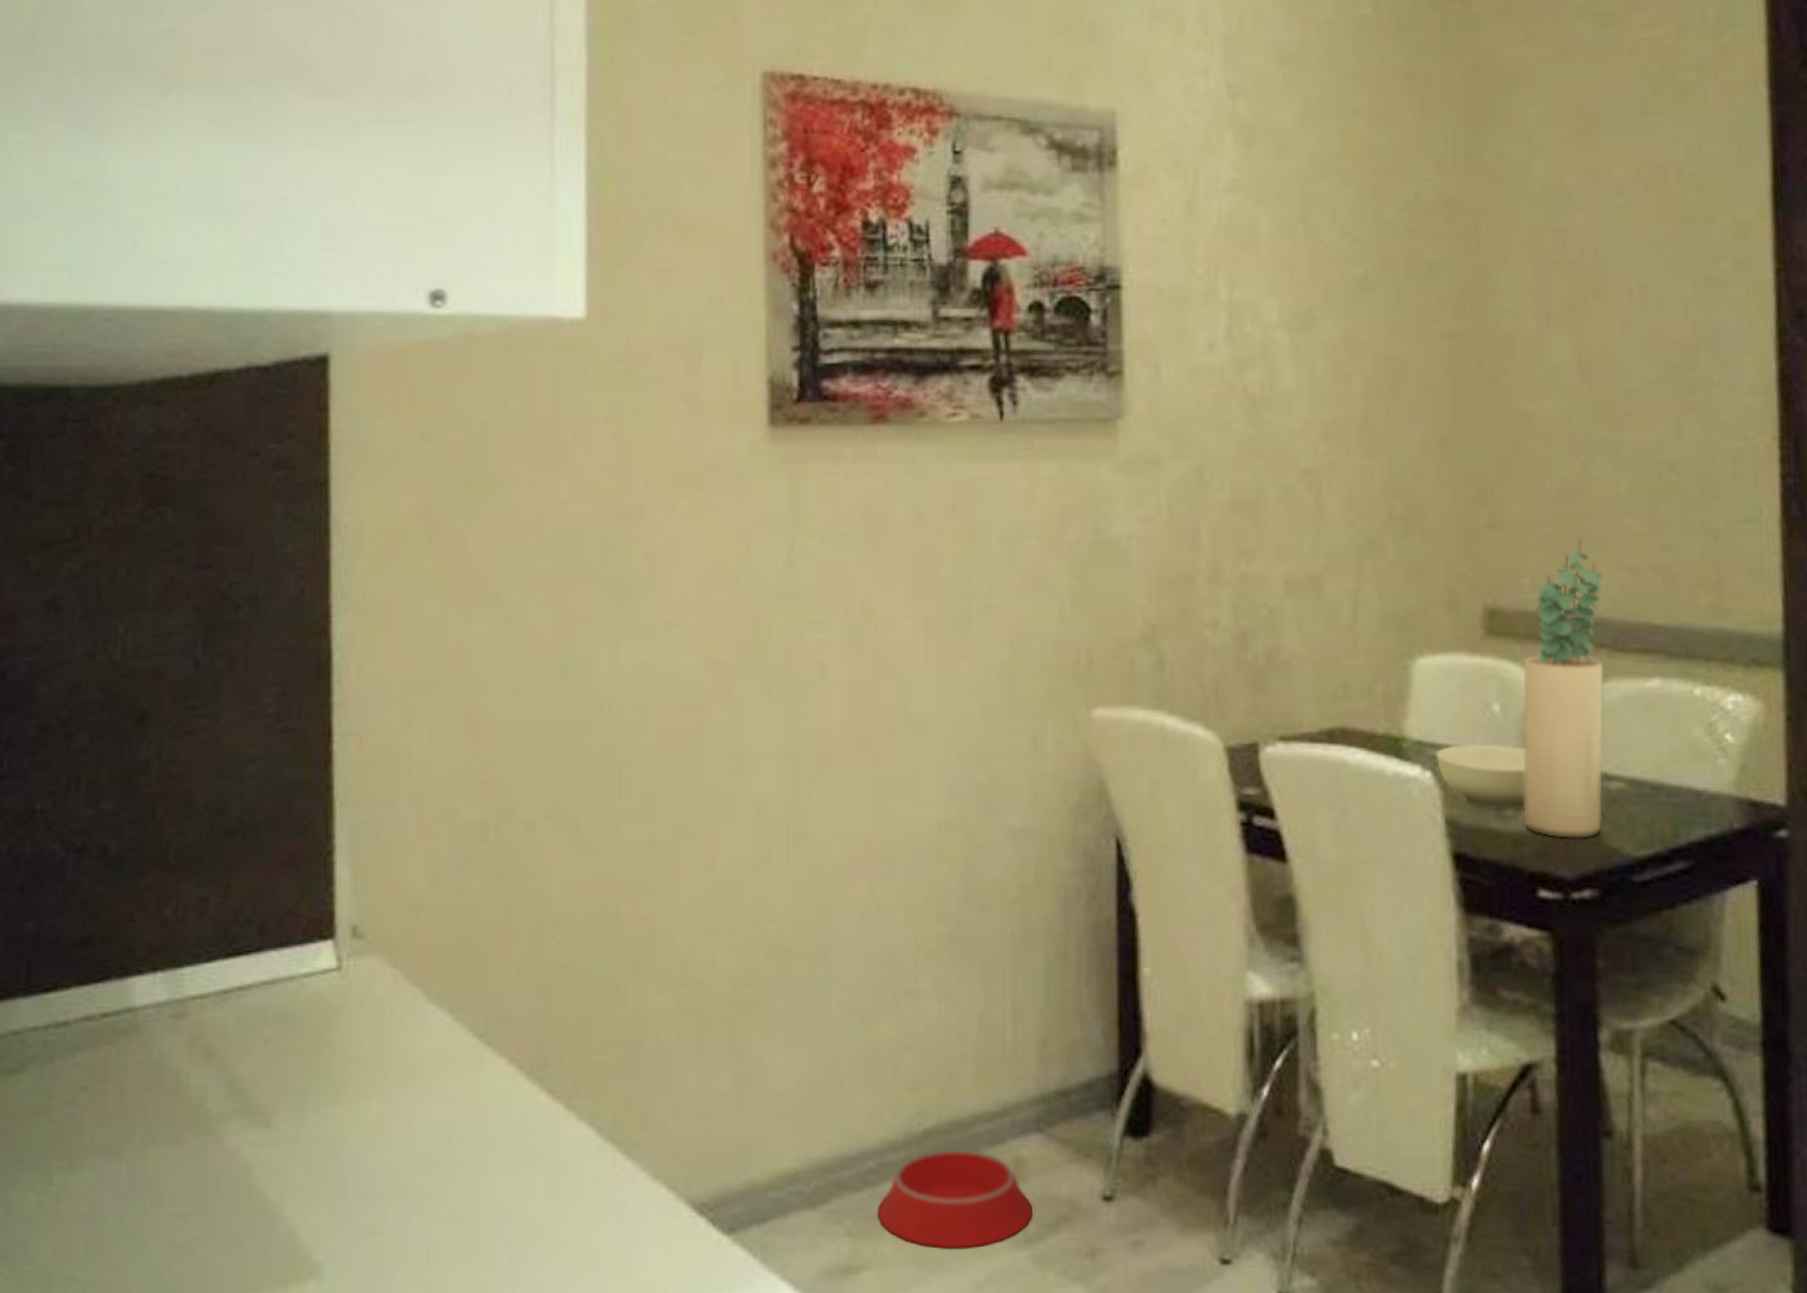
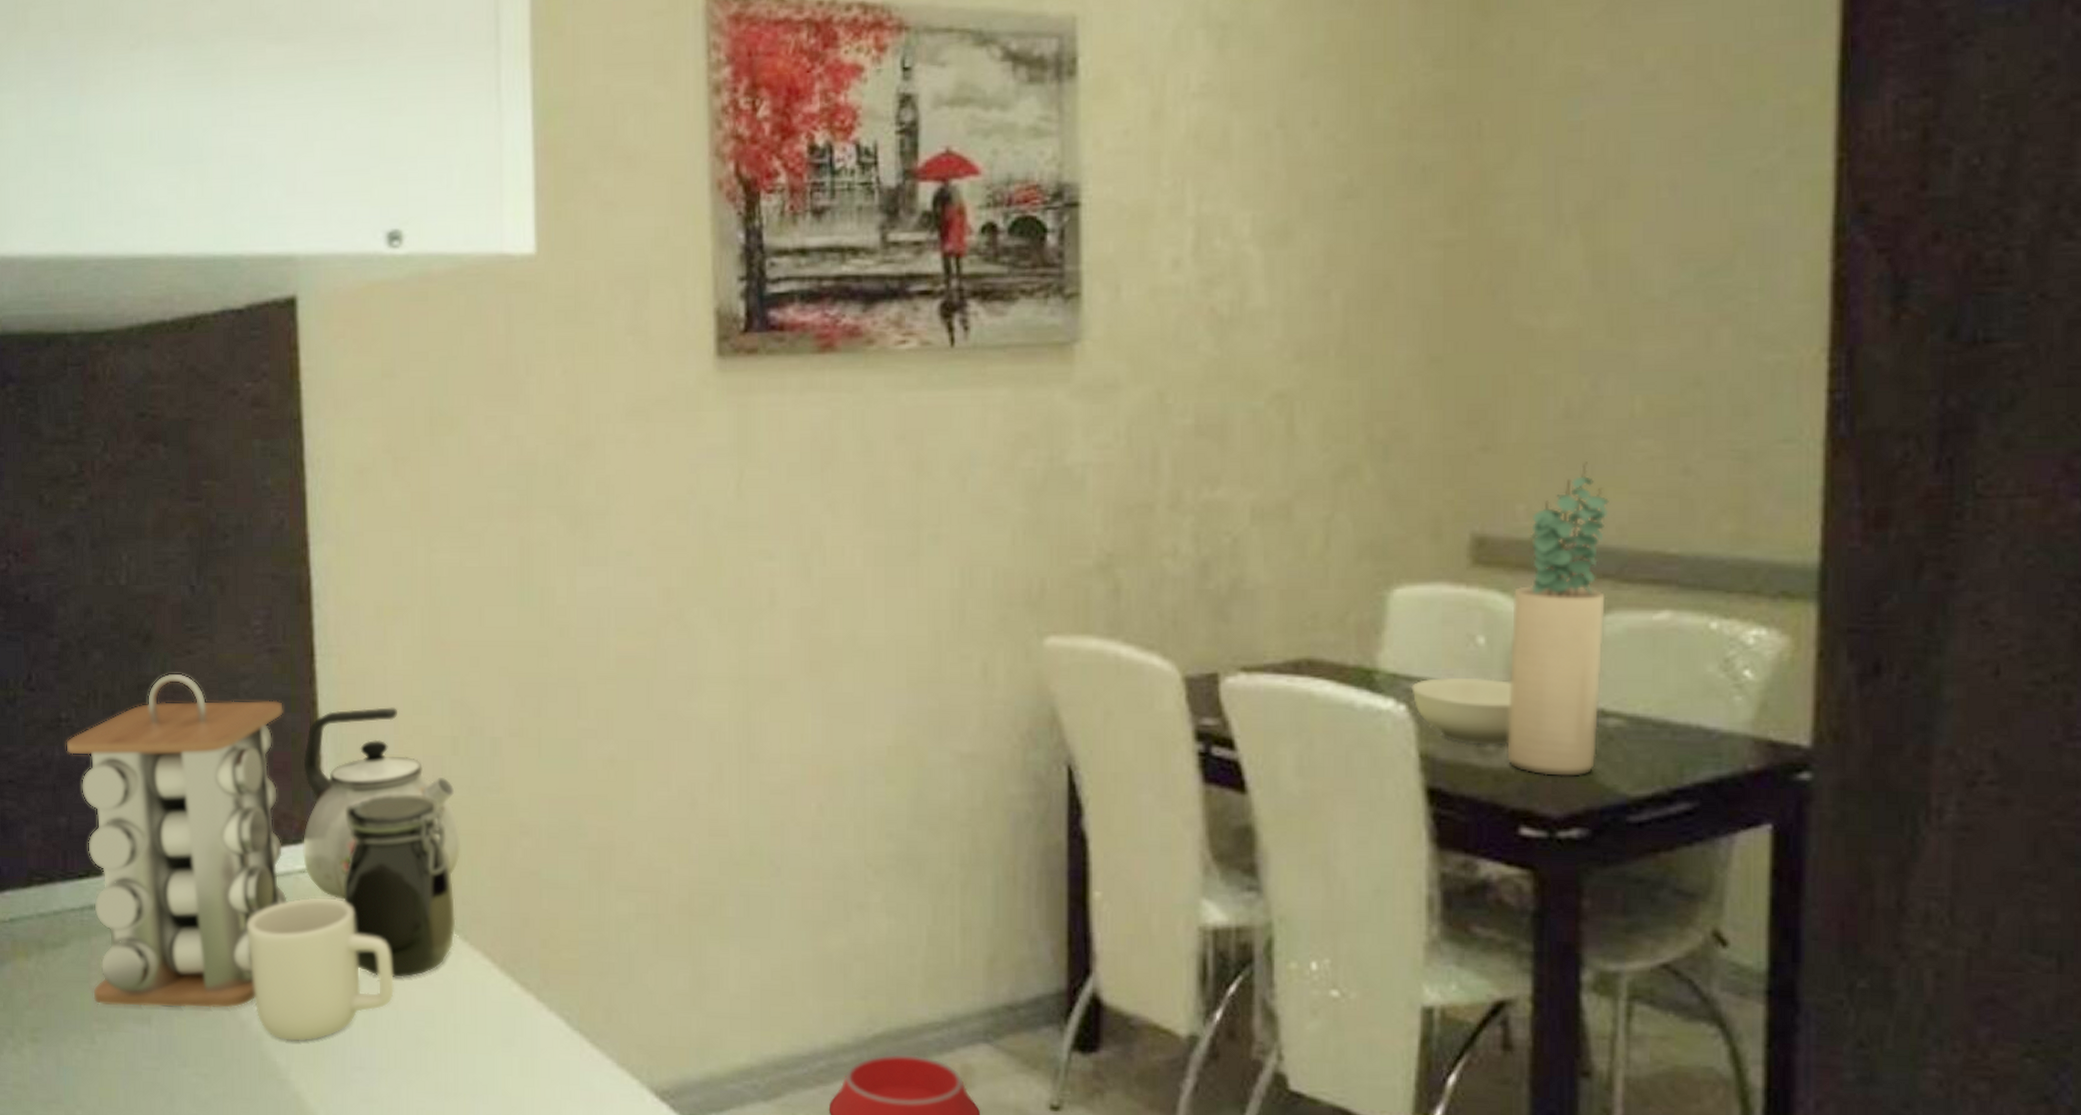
spice rack: none [39,756,295,1139] -> present [66,672,289,1009]
mug: none [240,1003,408,1169] -> present [247,897,395,1041]
kettle: none [309,791,488,1006] -> present [303,707,461,900]
jar: none [354,885,480,1092] -> present [344,794,456,979]

